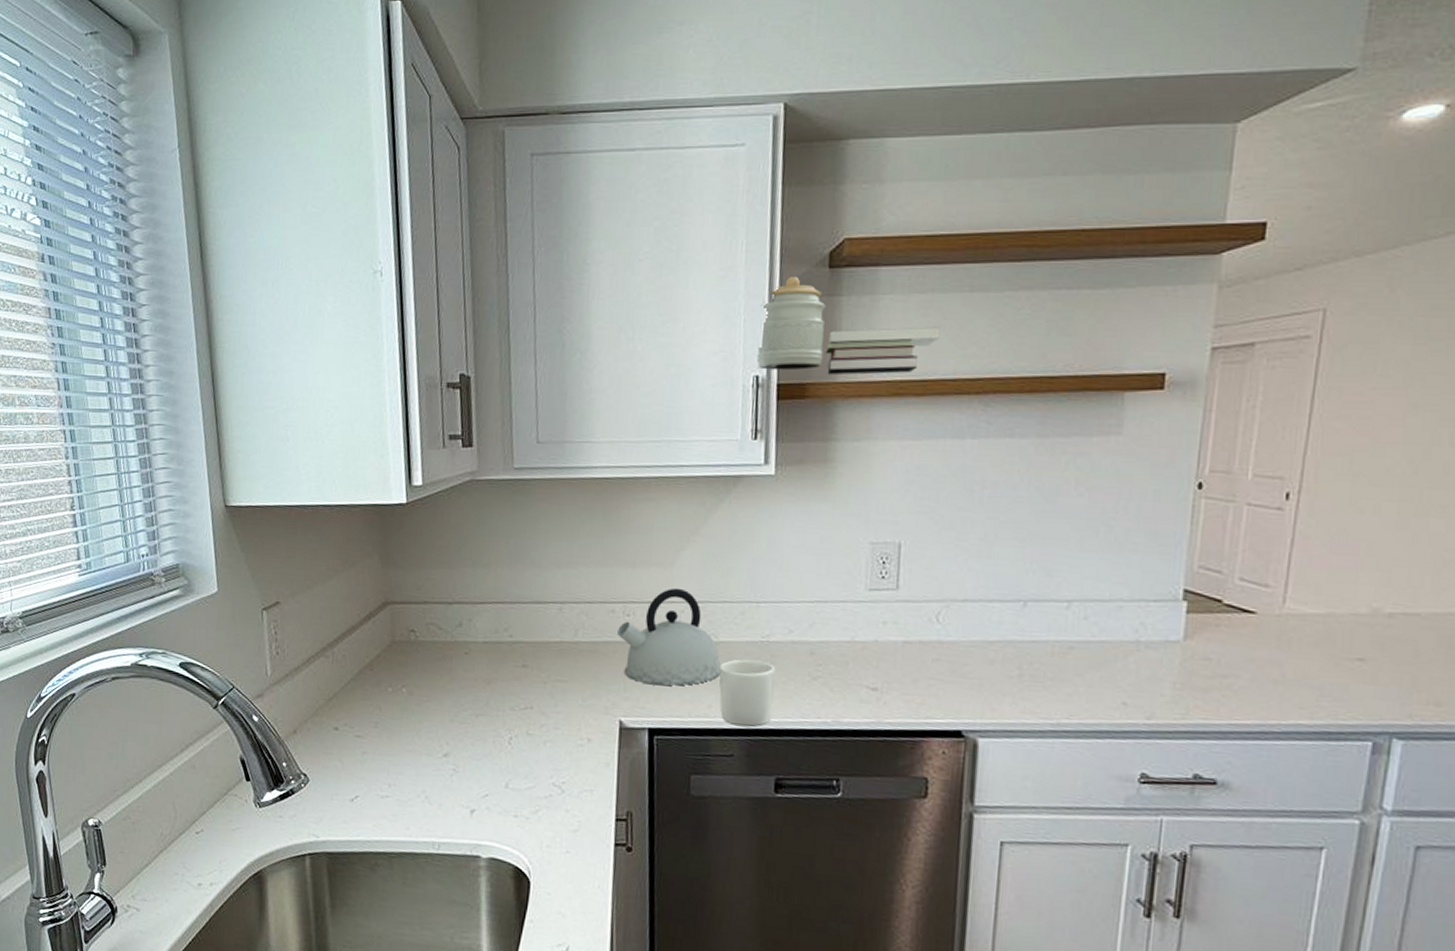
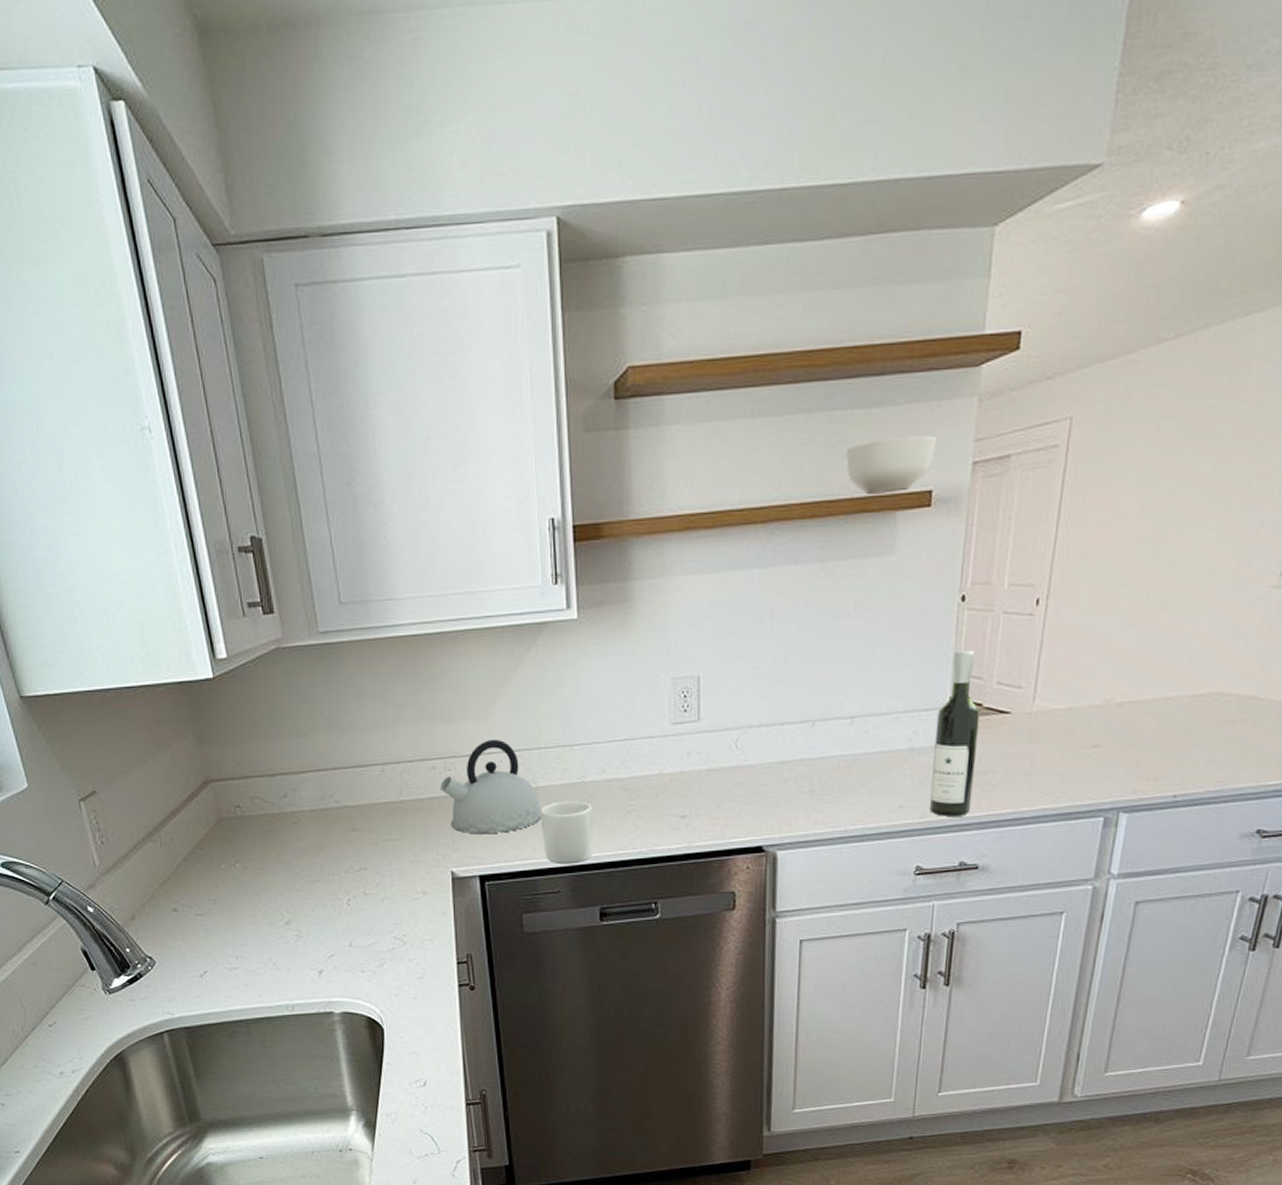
jar: present [757,275,826,371] -> none [550,409,615,512]
books: present [825,326,940,376] -> none [617,456,725,513]
bowl: none [1069,318,1172,374] -> present [845,435,938,494]
bottle: none [1157,541,1220,722] -> present [929,651,980,816]

